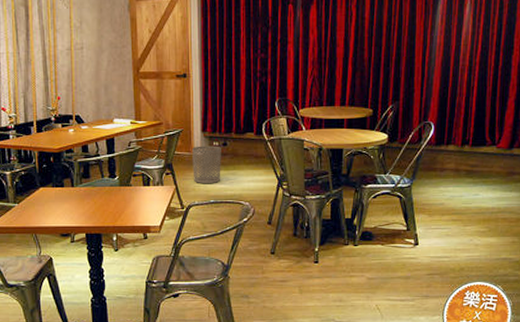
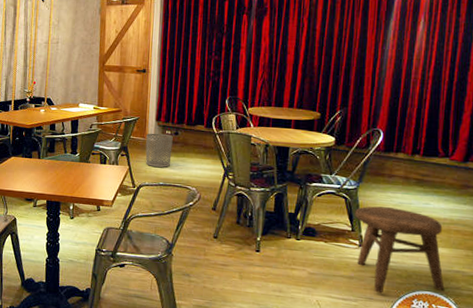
stool: none [410,202,494,290] -> present [355,206,445,293]

